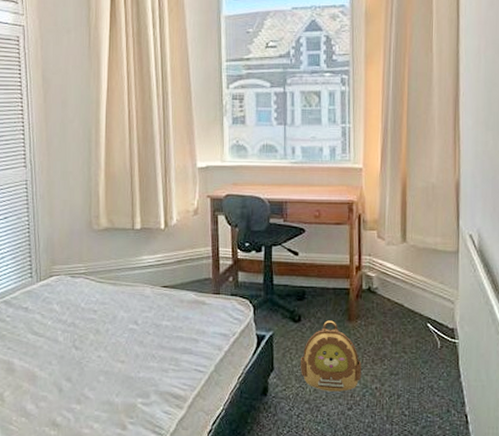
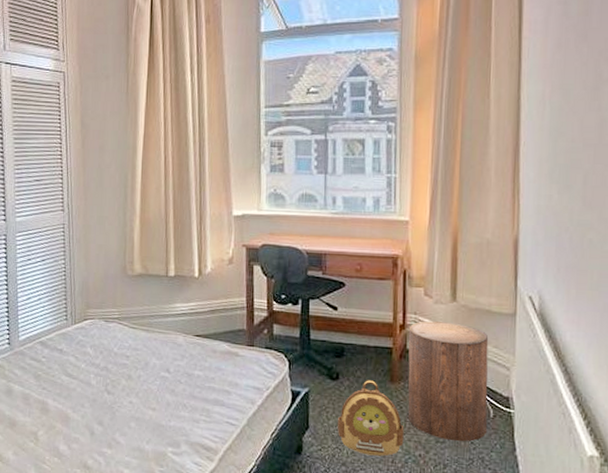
stool: none [364,262,436,373] -> present [408,321,489,442]

